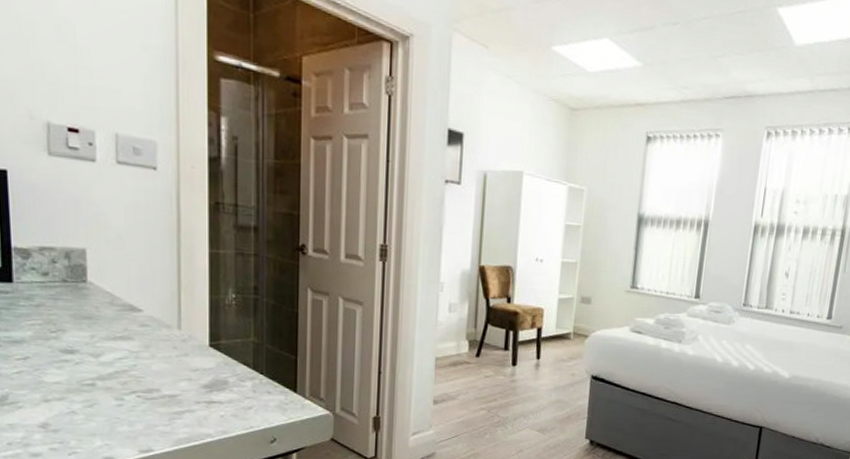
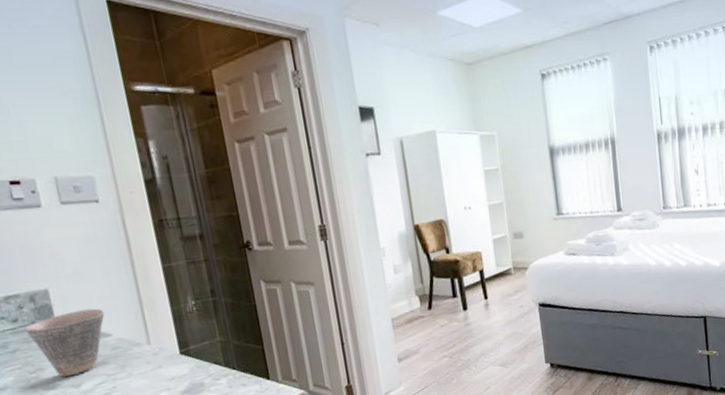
cup: none [53,277,140,345] -> present [24,308,105,377]

